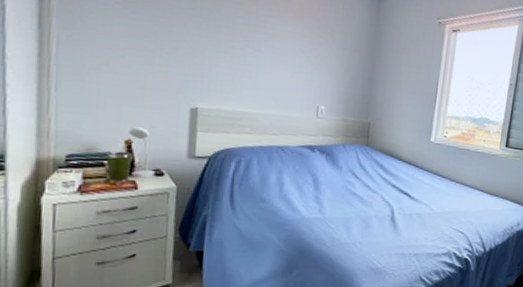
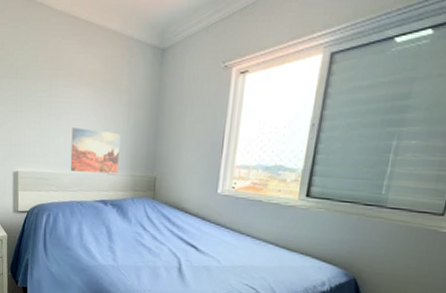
wall art: none [270,62,333,118] -> present [70,127,121,174]

